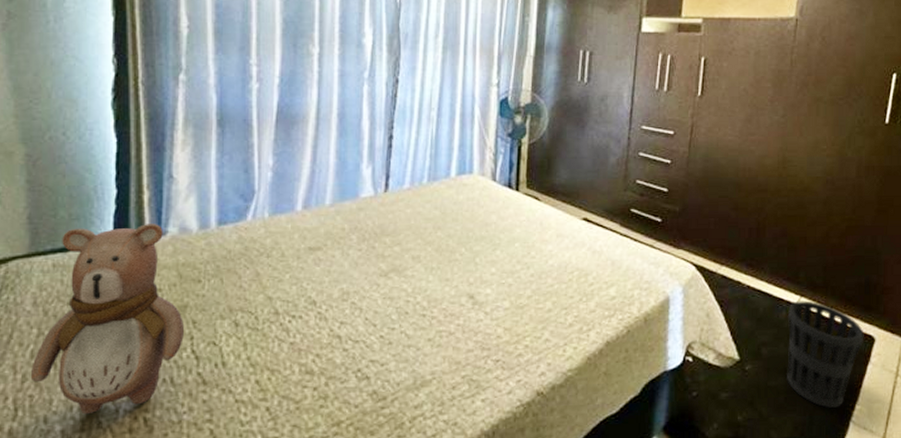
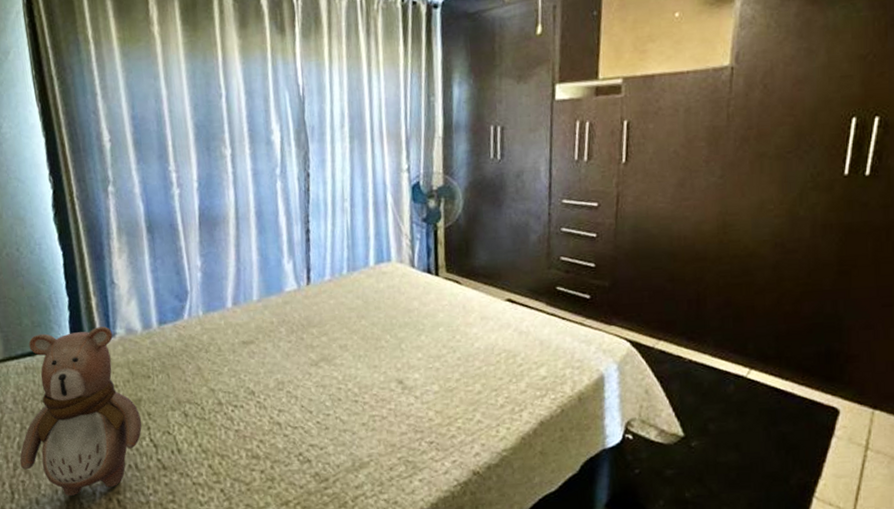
wastebasket: present [786,300,864,409] -> none [735,373,826,485]

